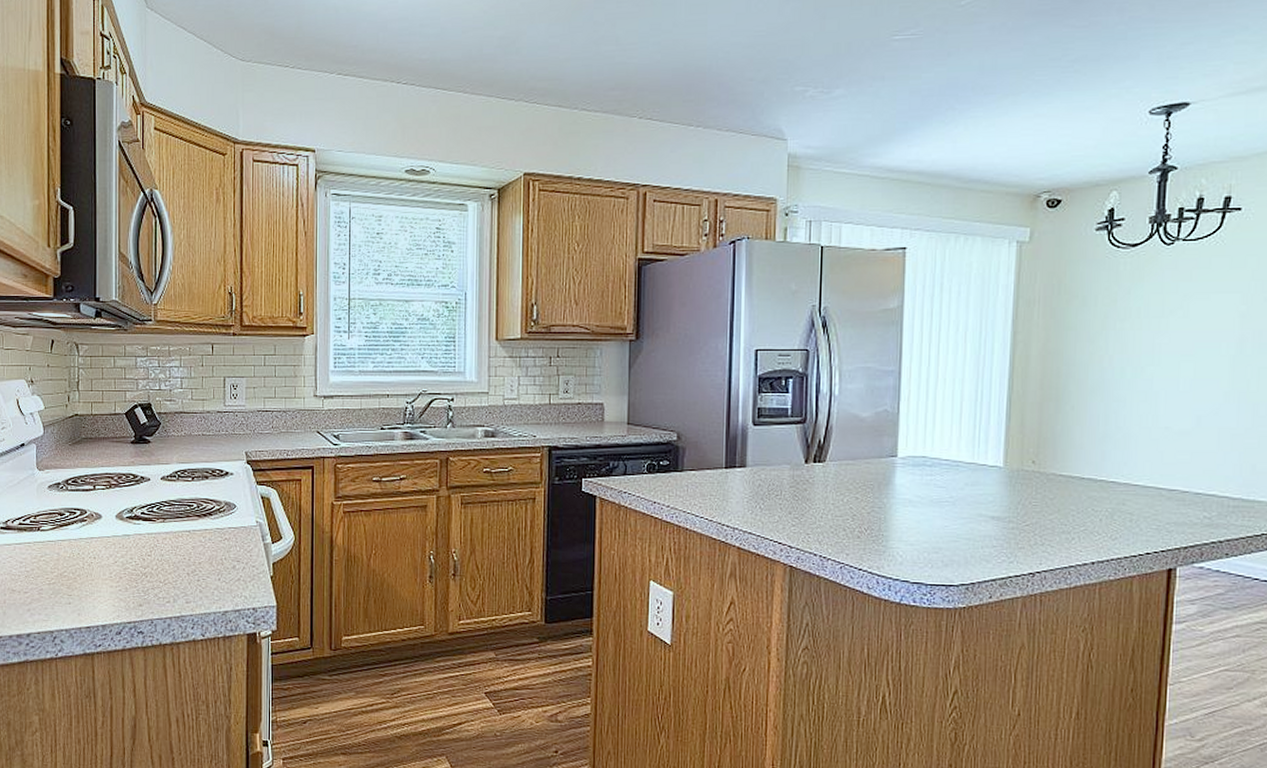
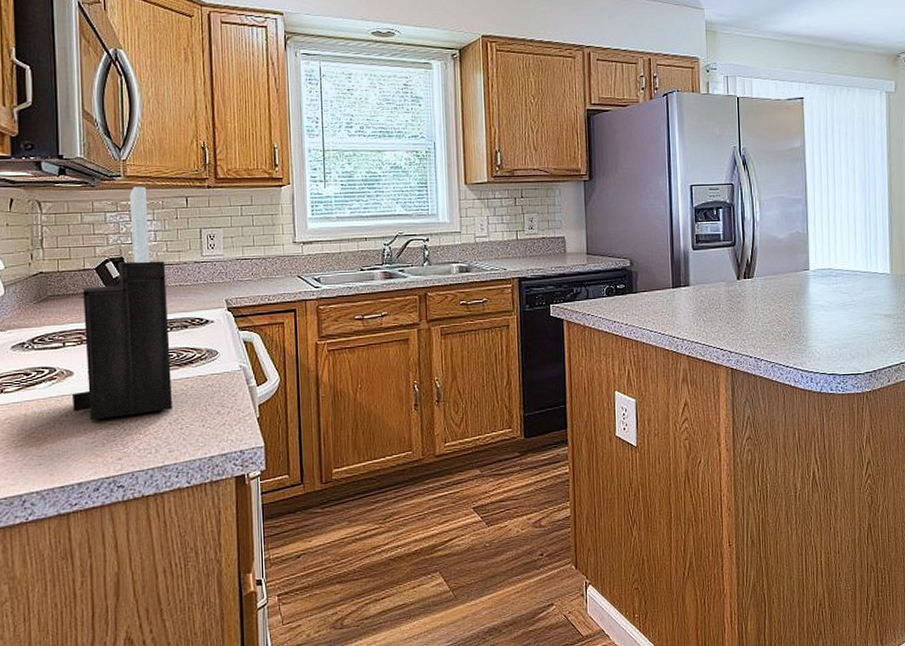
knife block: none [101,331,191,564] -> present [73,186,172,420]

